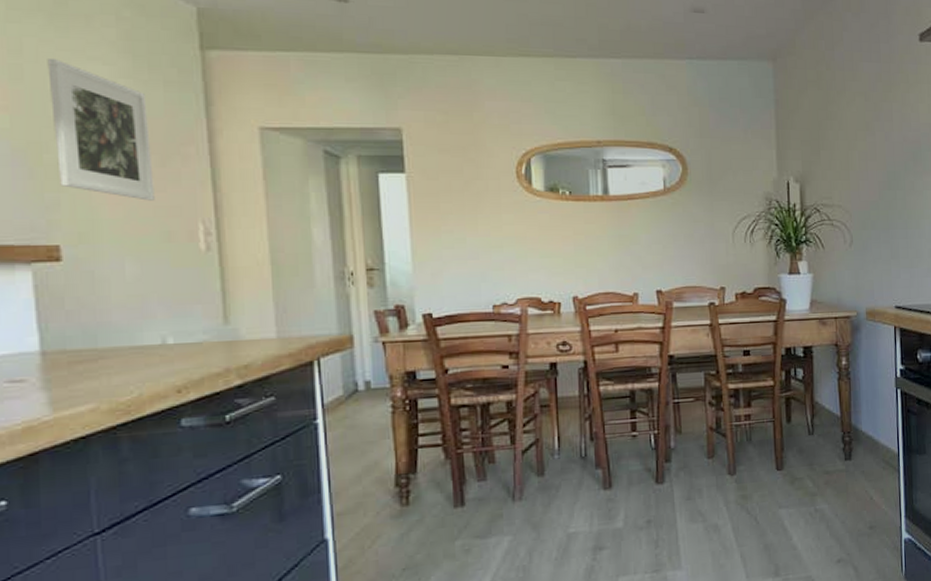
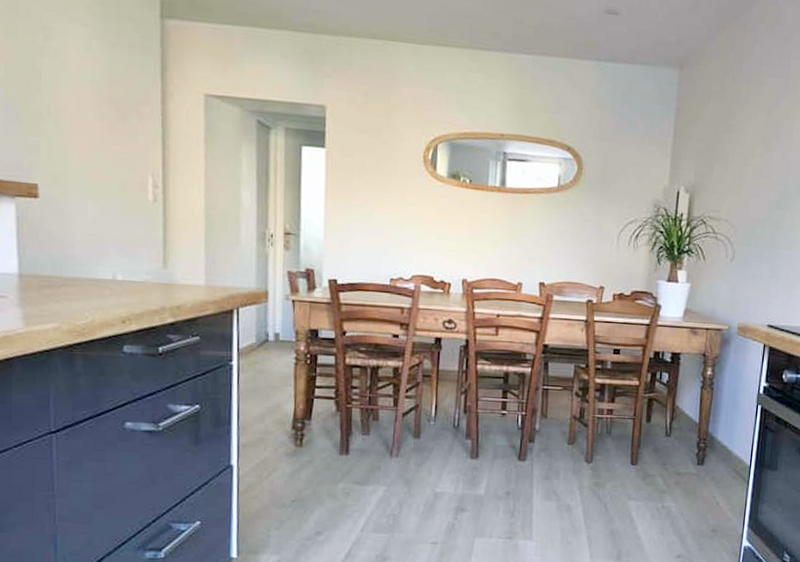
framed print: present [47,59,155,201] -> none [36,17,115,153]

